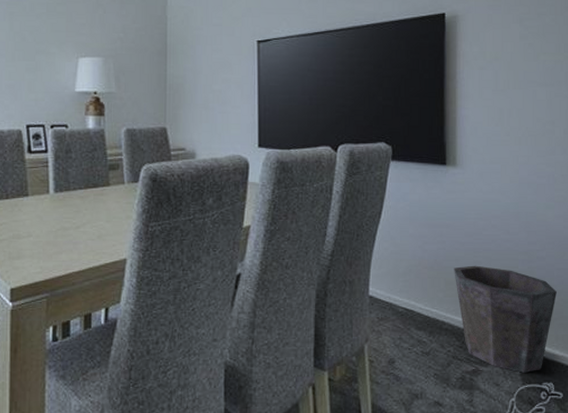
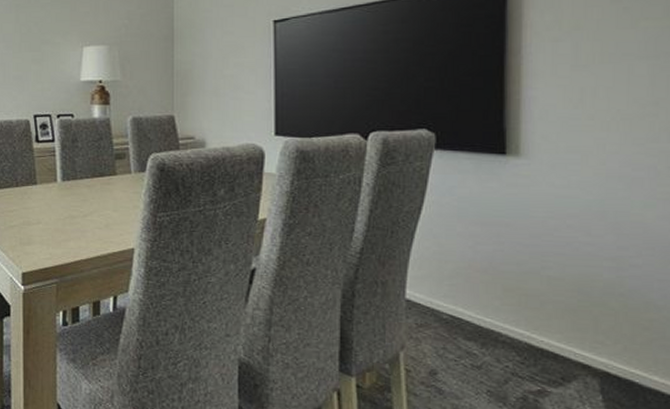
waste bin: present [454,265,557,373] -> none [514,271,657,399]

